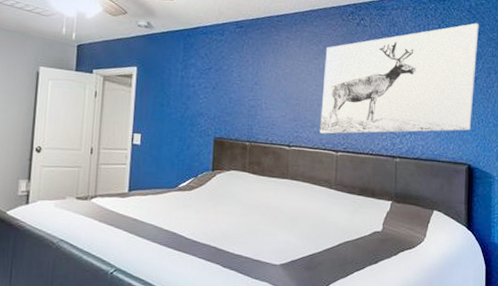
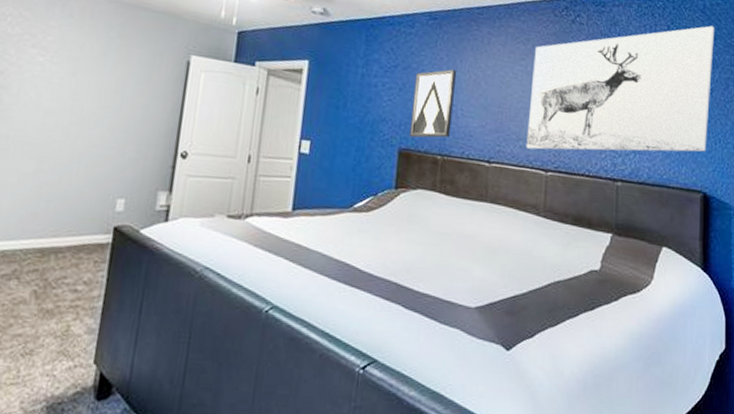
wall art: none [222,69,260,128] -> present [409,69,456,138]

